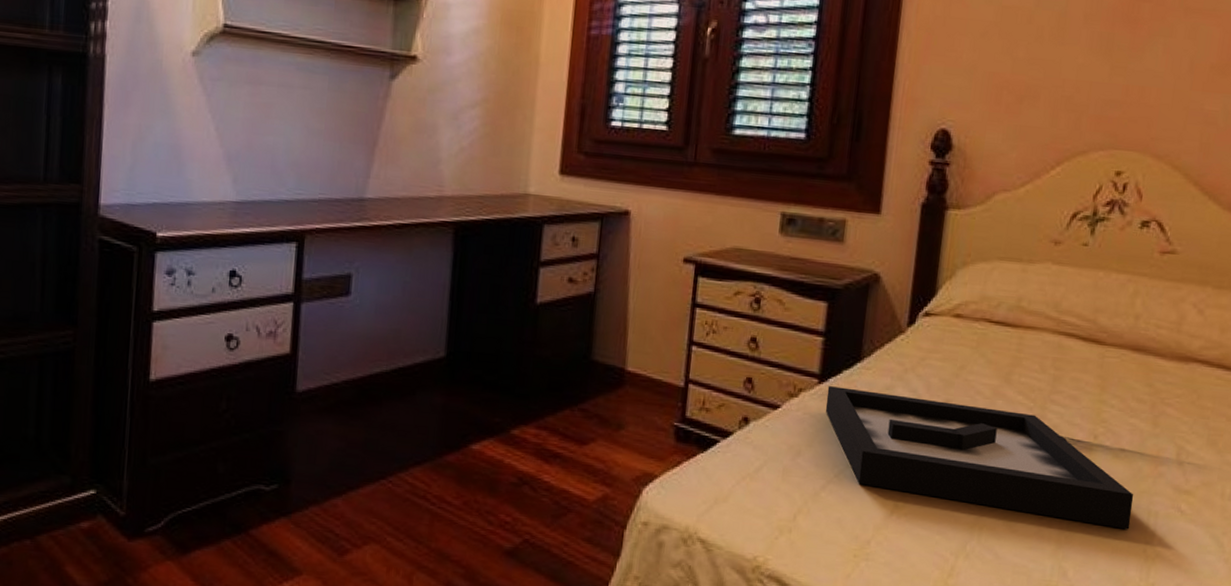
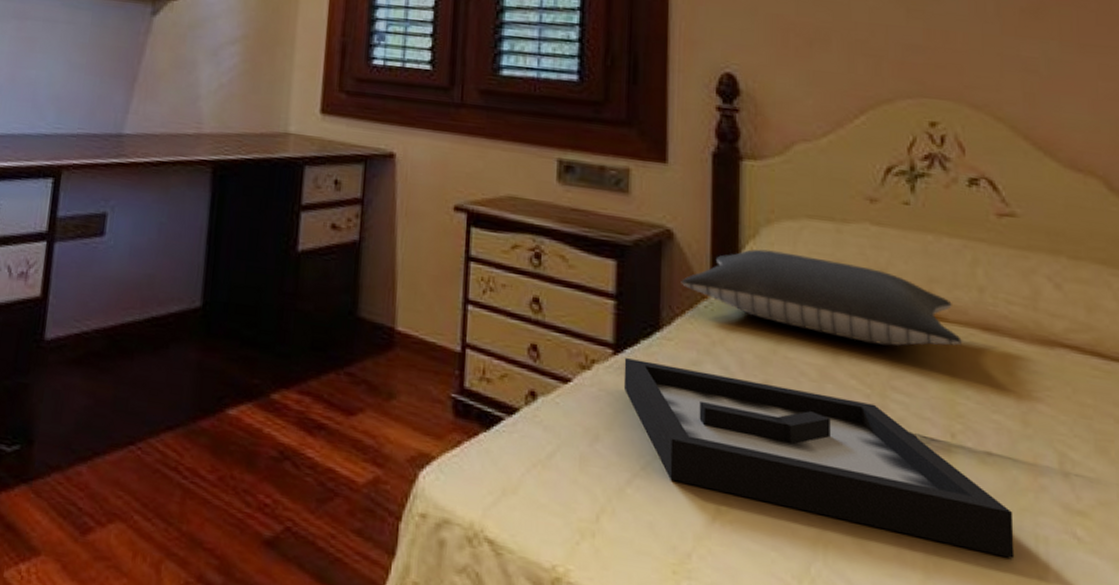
pillow: none [883,288,1115,367] -> present [681,249,962,346]

